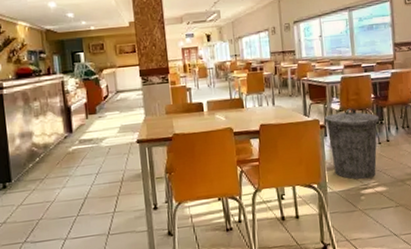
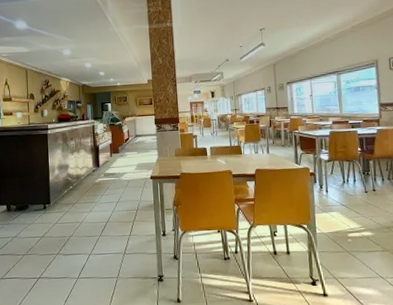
trash can: present [324,108,380,180] -> none [314,159,366,224]

